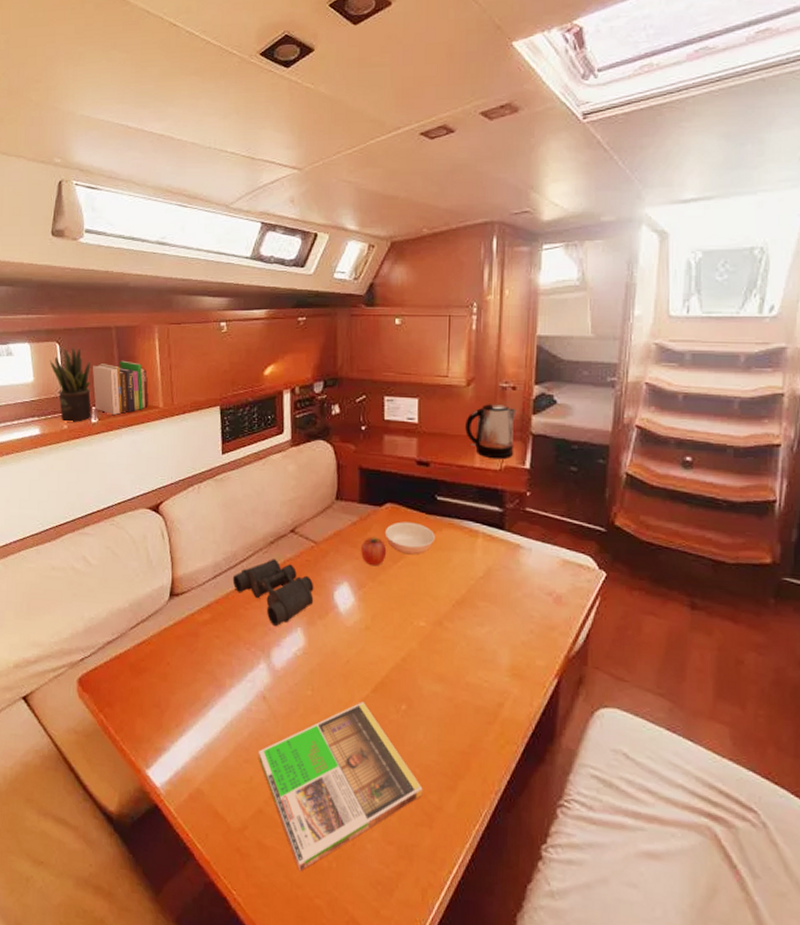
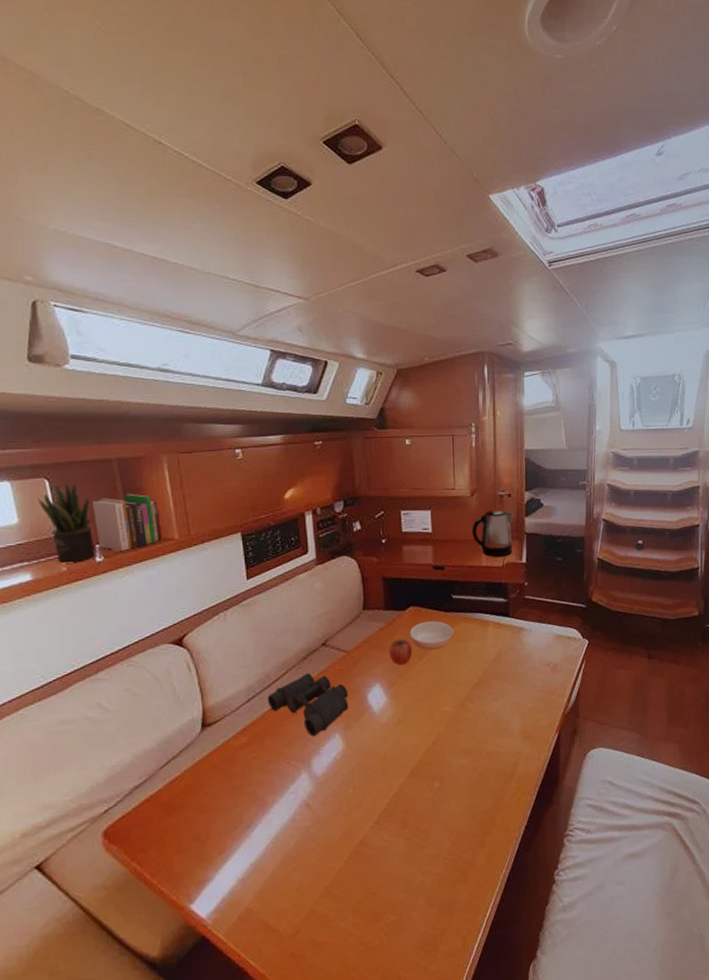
magazine: present [257,701,423,872] -> none [305,788,458,956]

